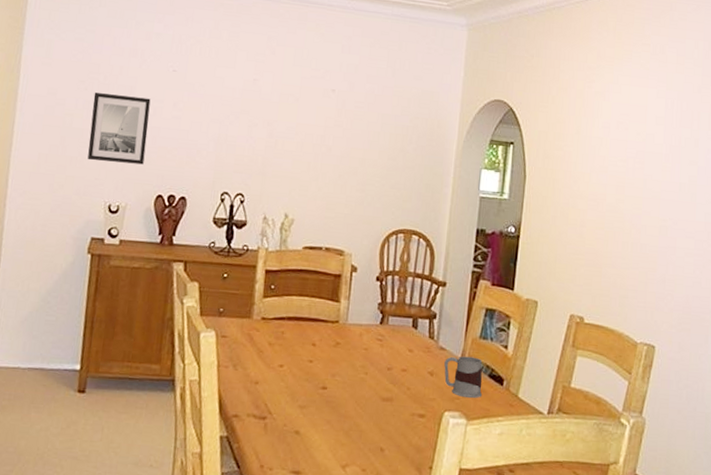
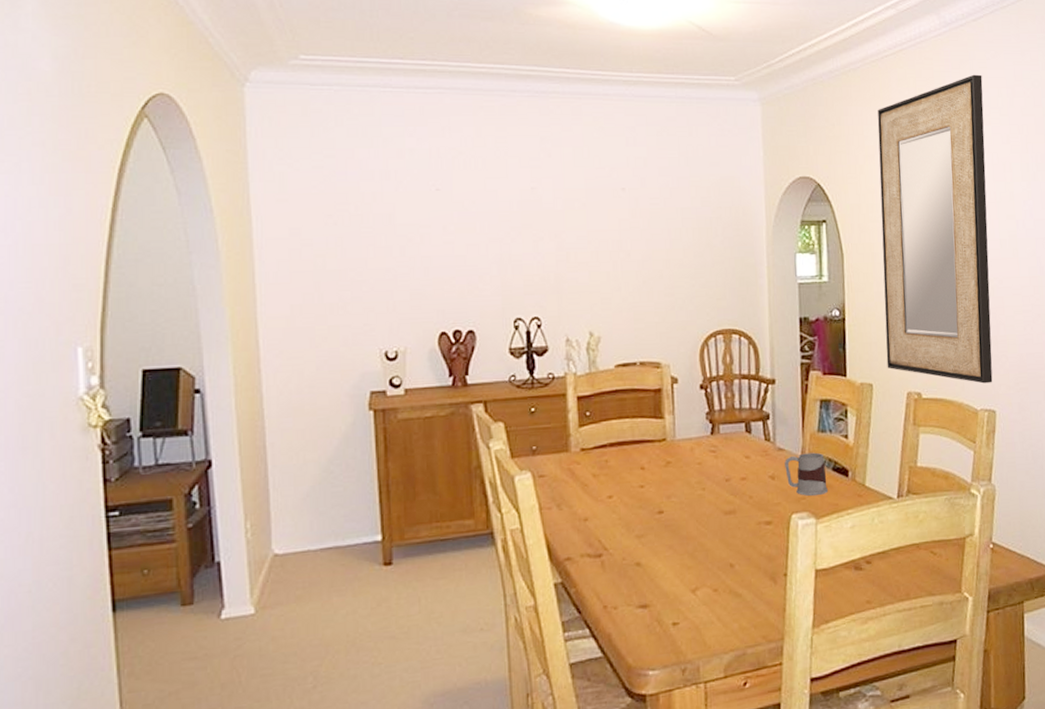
wall art: present [87,92,151,165] -> none [346,225,419,304]
home mirror: none [554,25,681,319] -> present [877,74,993,384]

